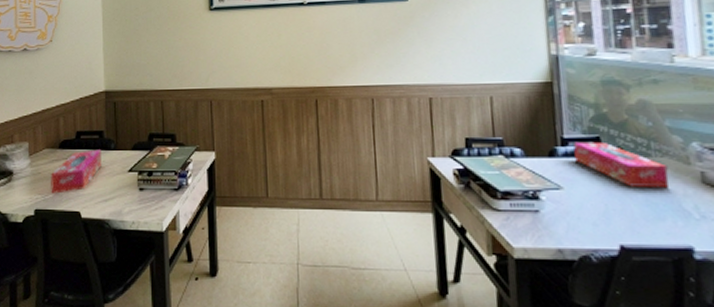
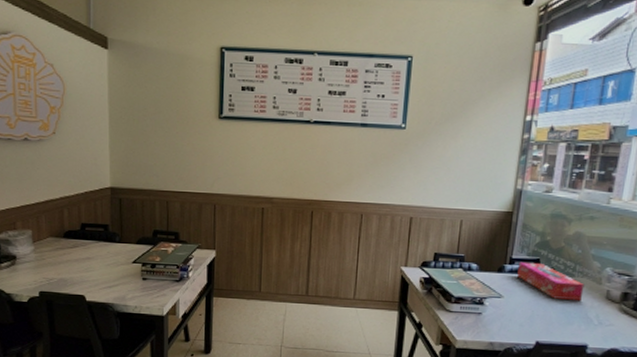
tissue box: present [51,149,101,194] -> none [55,241,106,279]

